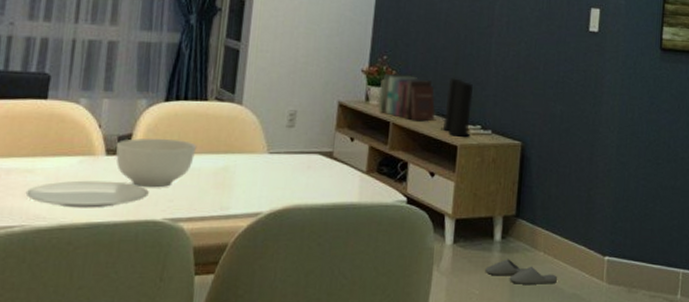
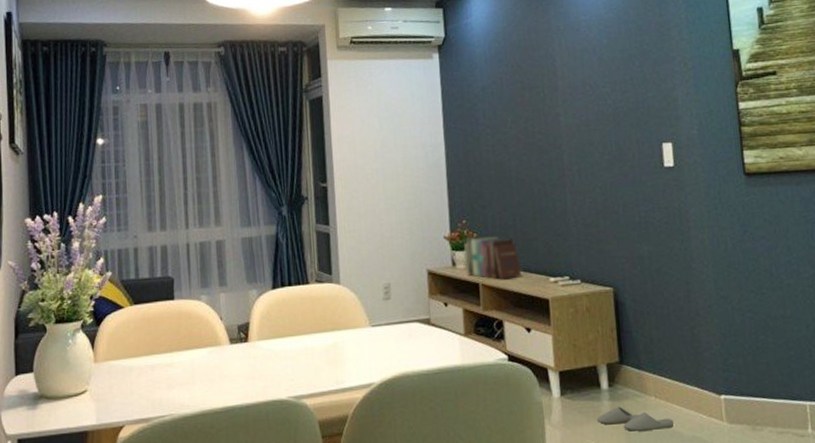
plate: present [25,180,149,208] -> none [169,367,272,395]
bowl: present [115,138,197,187] -> none [237,323,307,370]
speaker: present [441,77,473,137] -> none [529,231,560,290]

